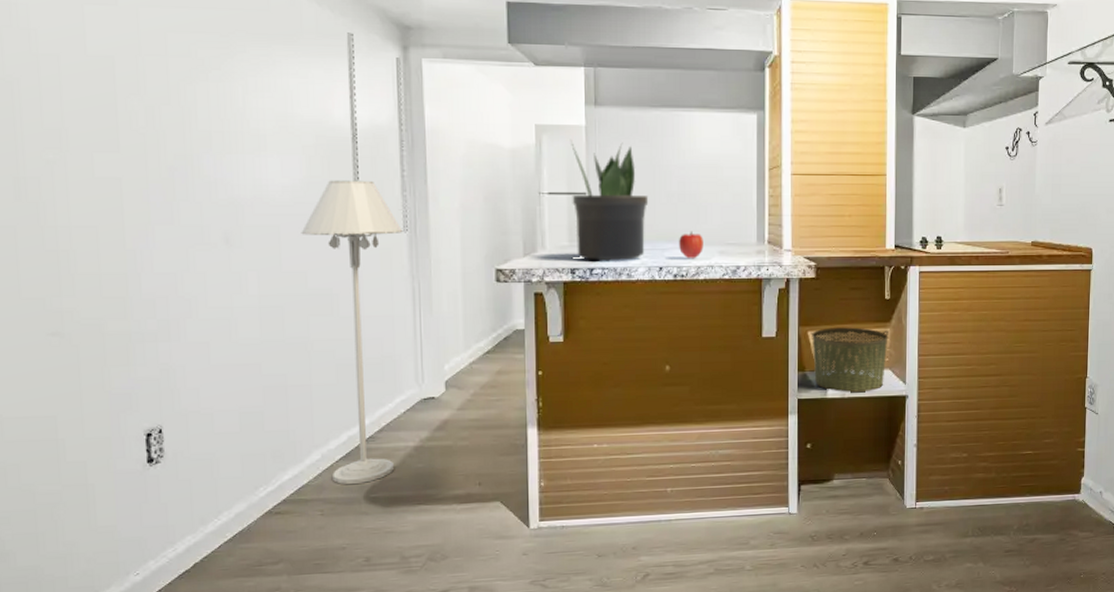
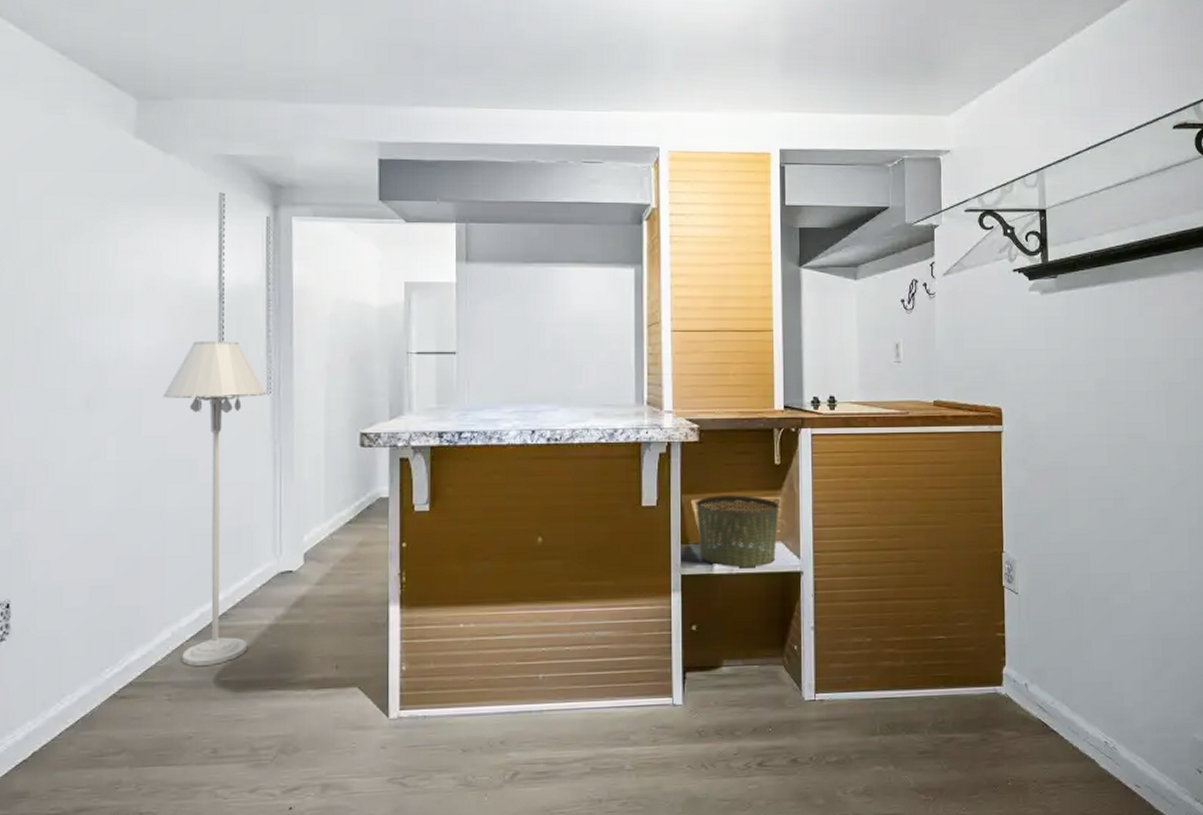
planter: present [571,140,649,262] -> none [441,297,521,425]
fruit: present [679,231,703,259] -> none [553,392,578,422]

